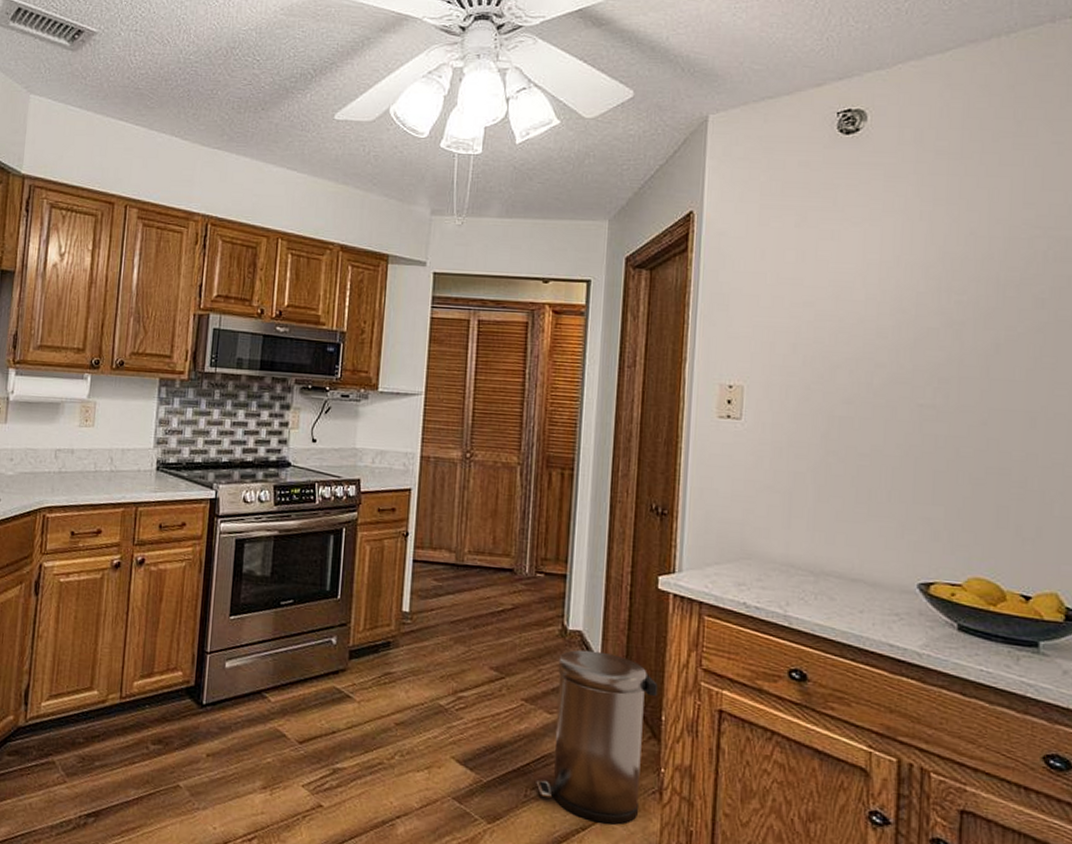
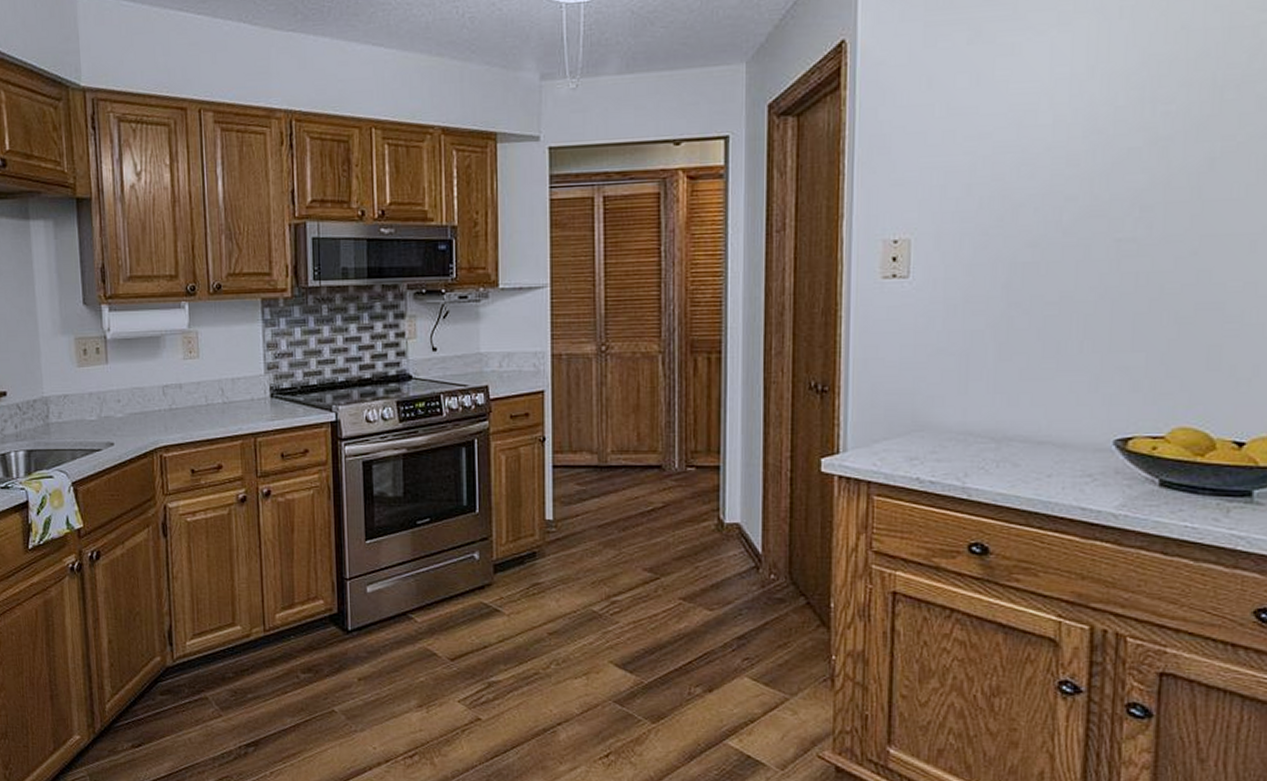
pedal bin: present [536,650,657,825] -> none [700,542,824,715]

